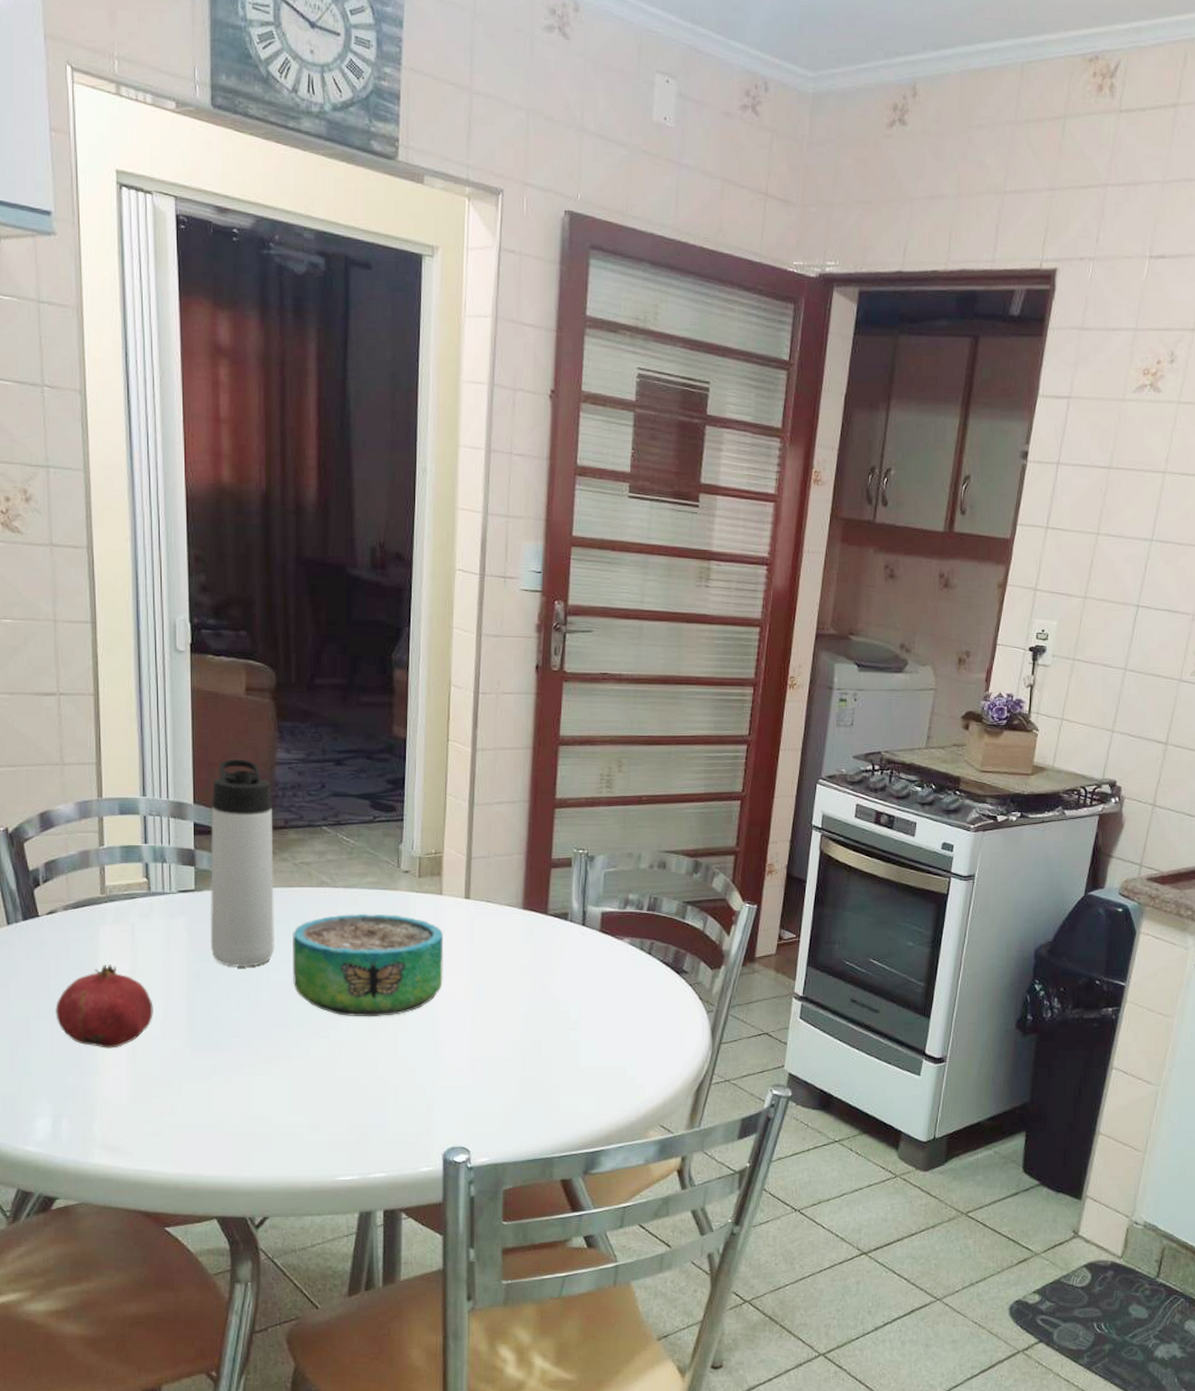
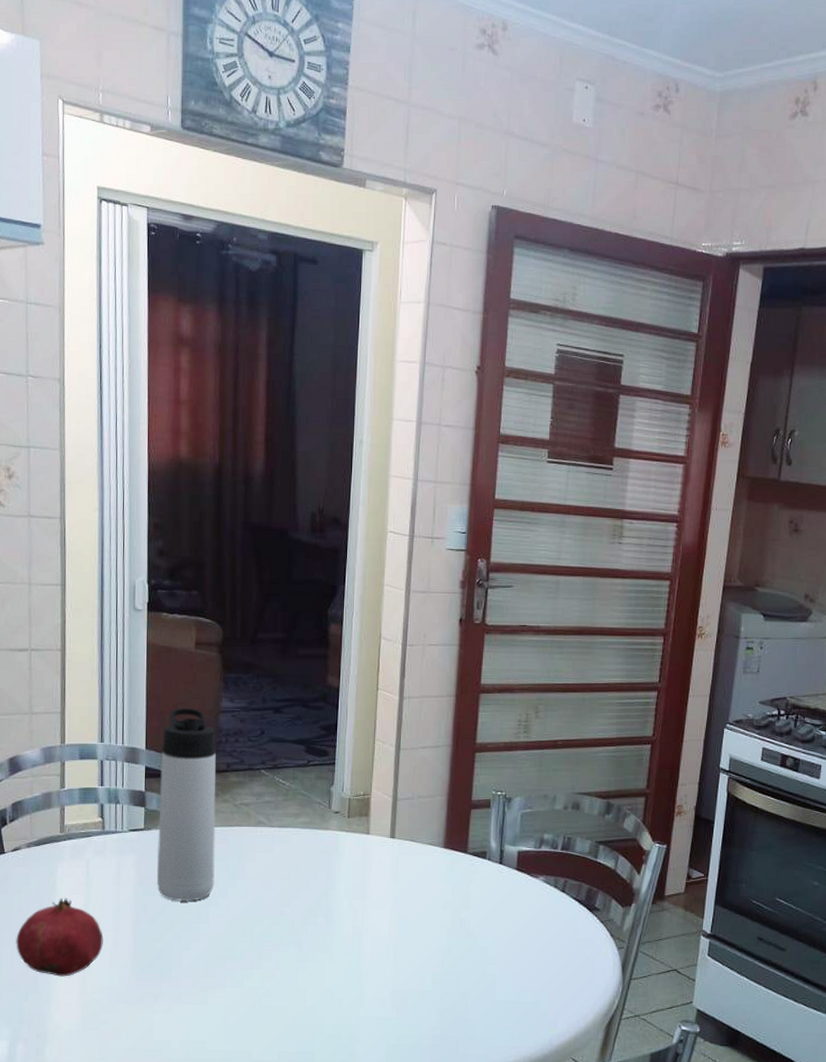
decorative bowl: present [293,913,444,1017] -> none [230,851,370,950]

